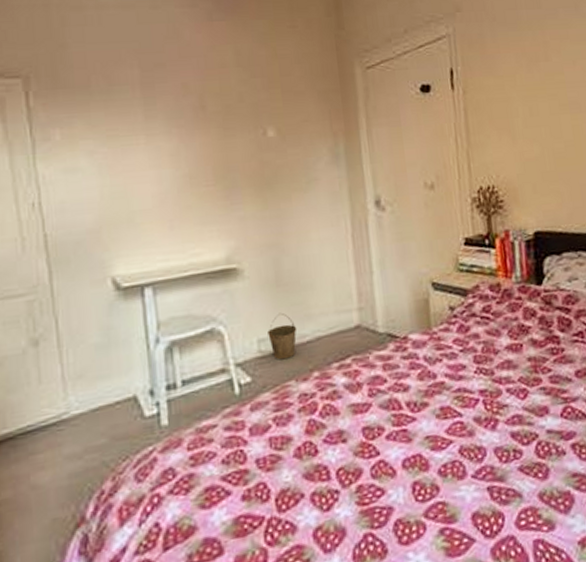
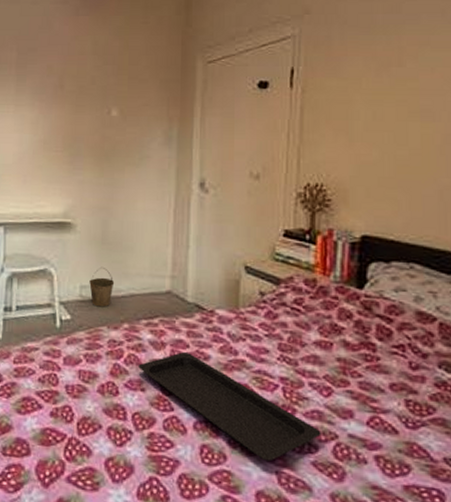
serving tray: none [336,387,524,480] -> present [138,352,321,462]

